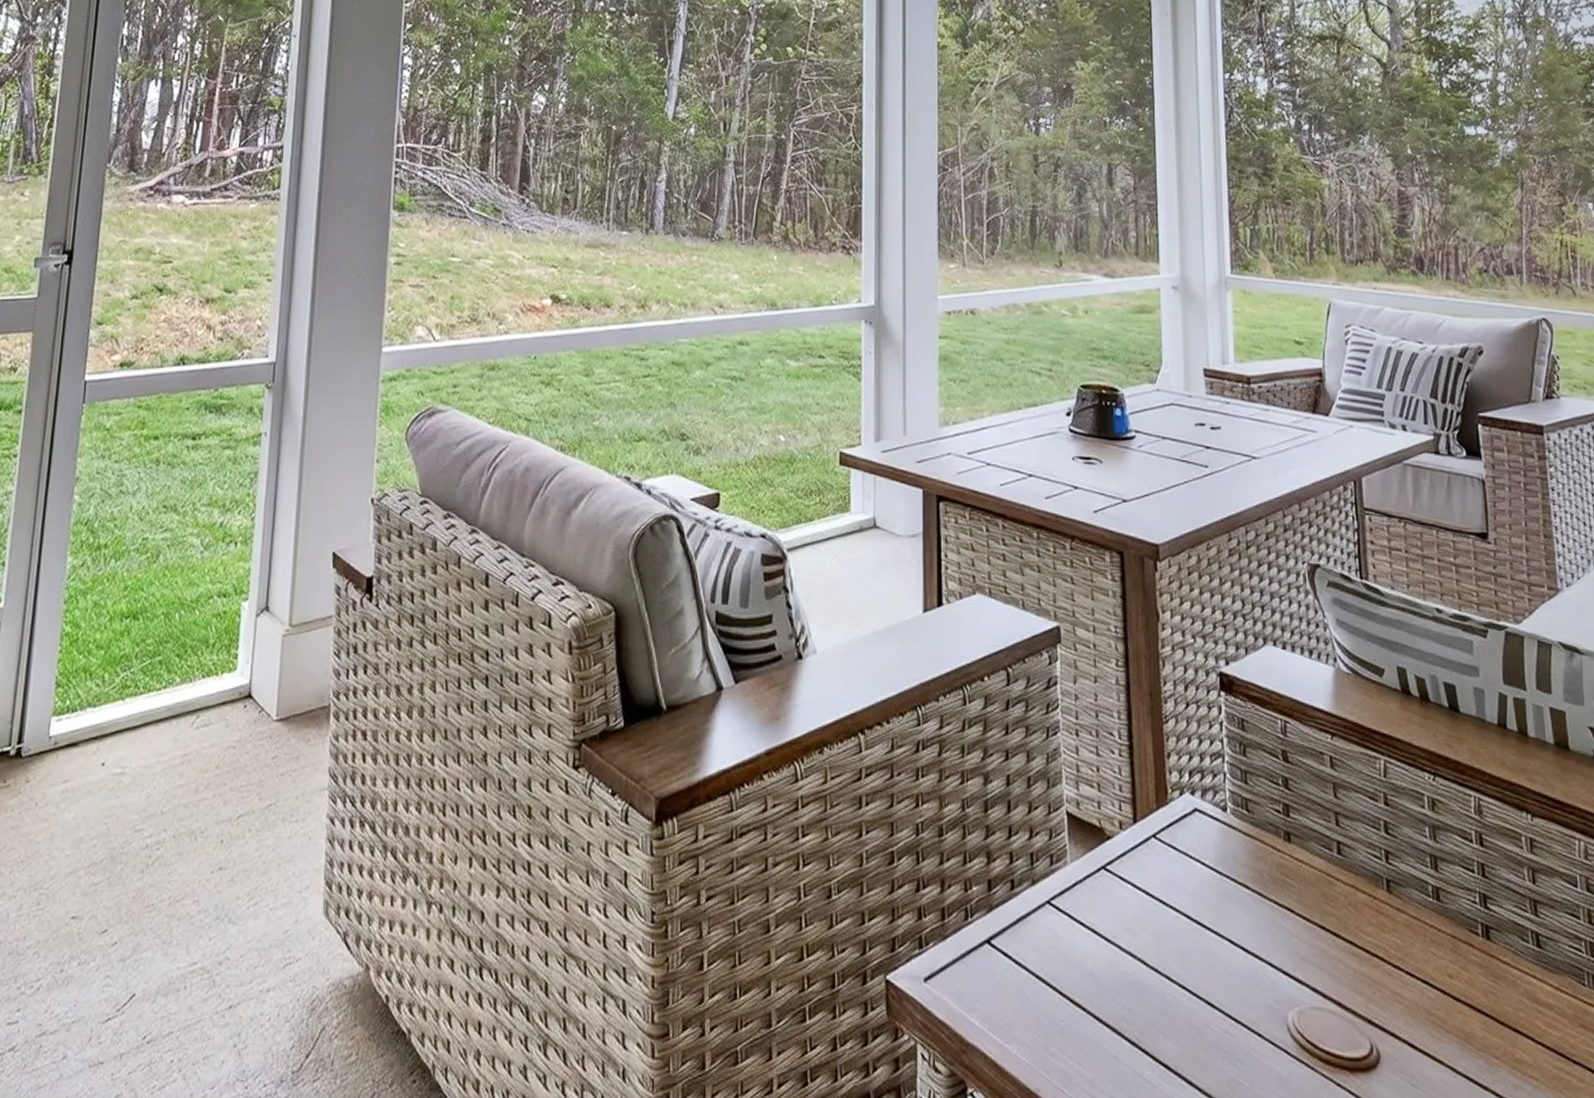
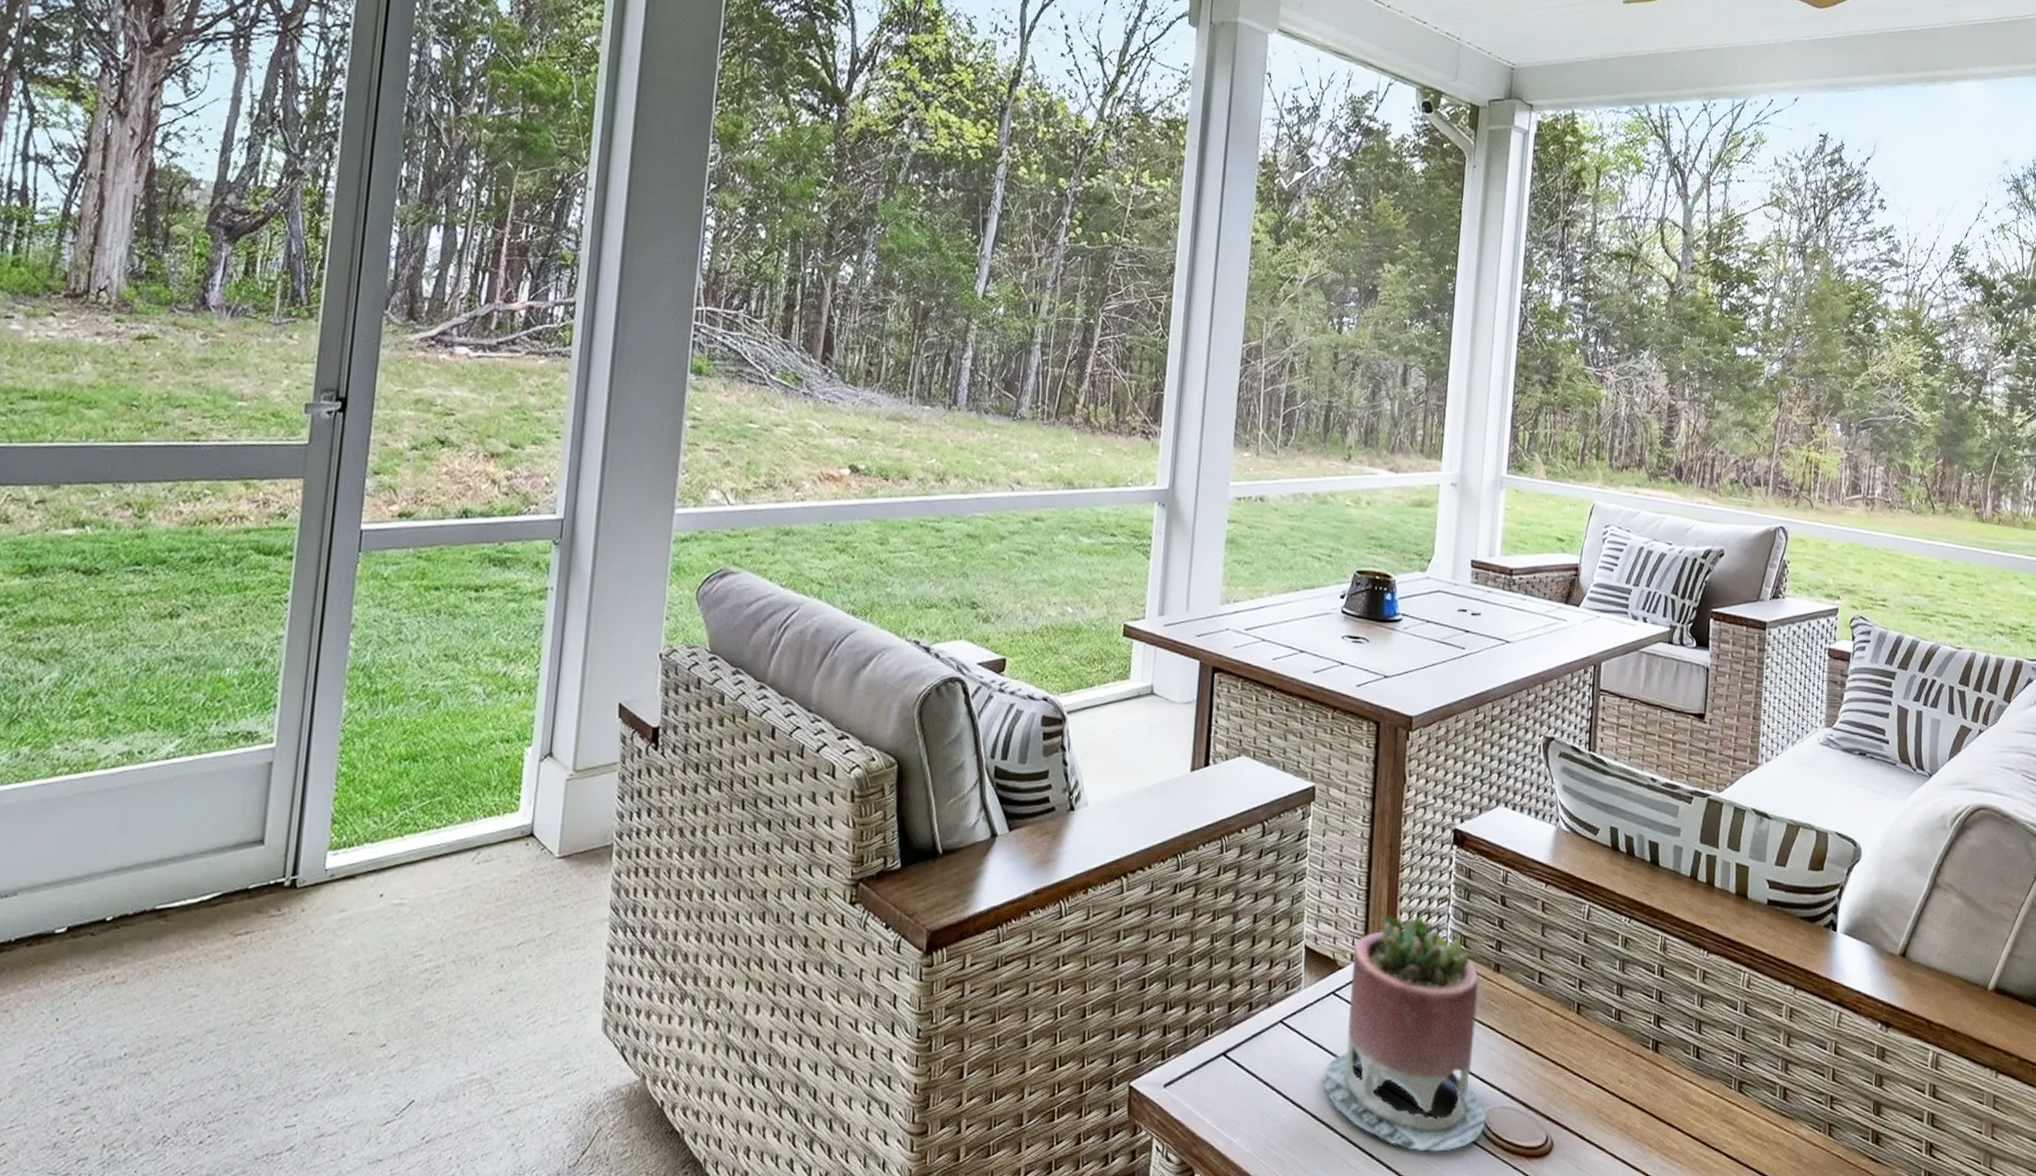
succulent planter: none [1101,774,1298,1063] -> present [1322,915,1487,1152]

